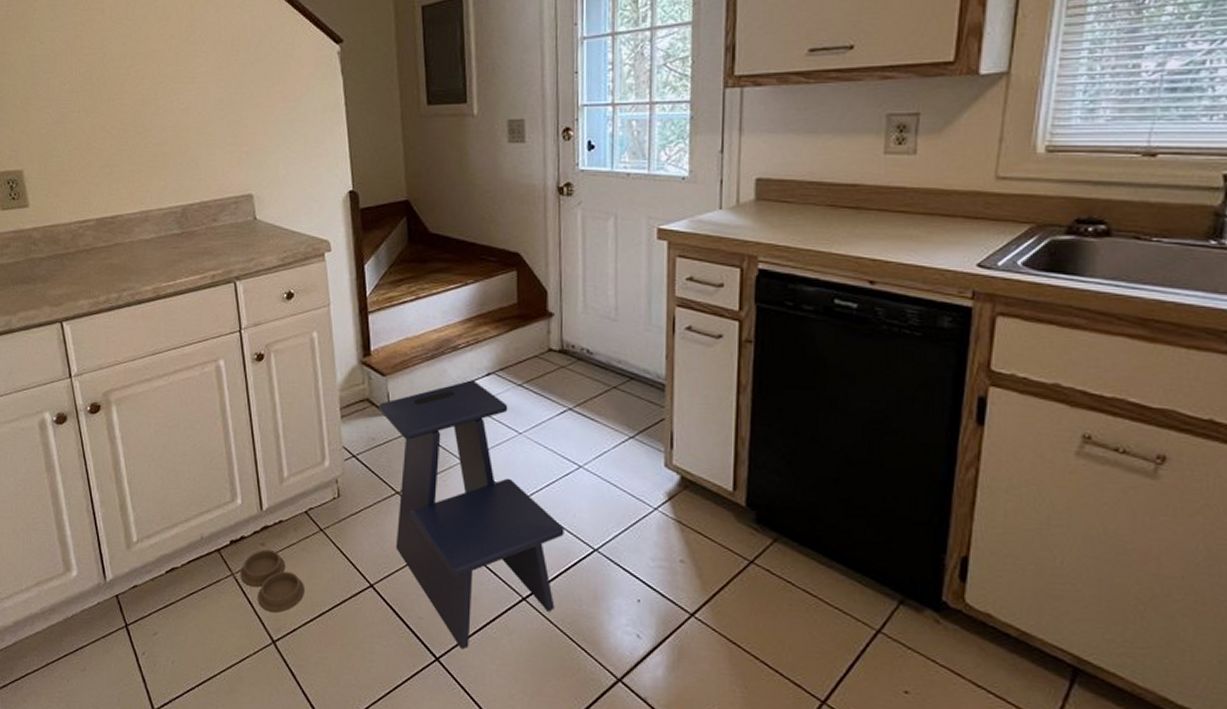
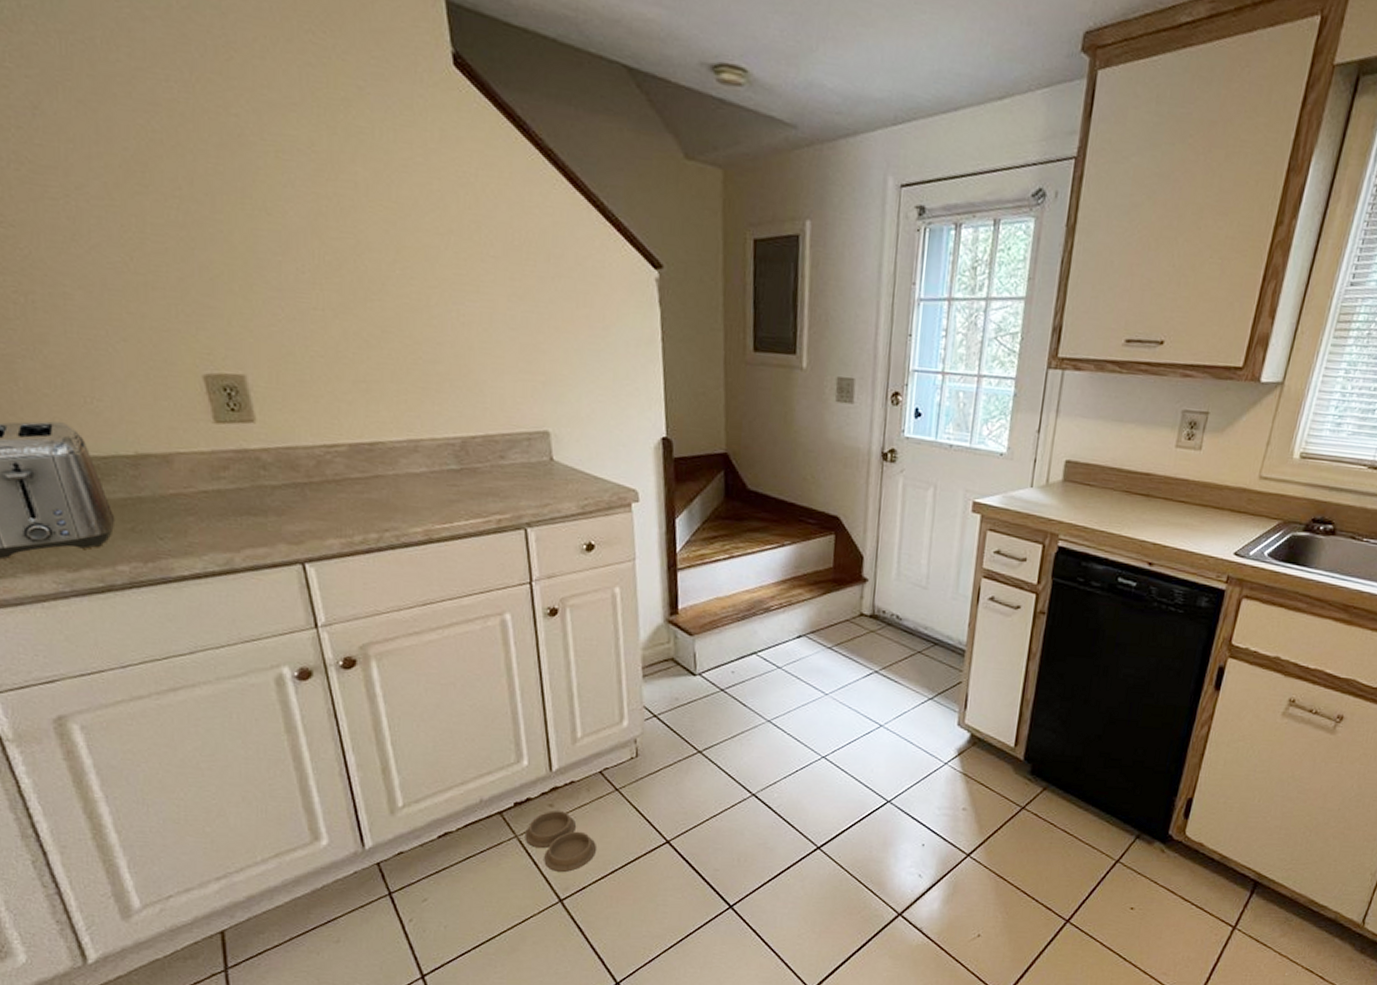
step stool: present [379,380,565,650] -> none [684,641,862,897]

